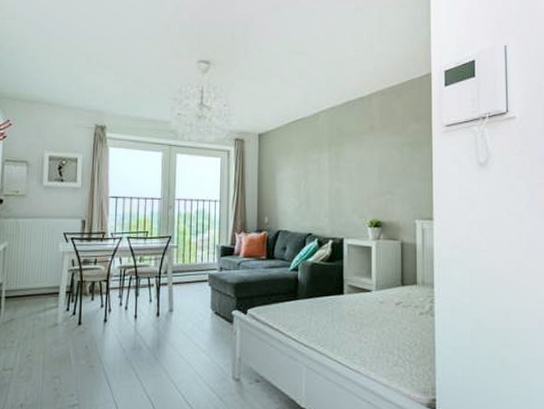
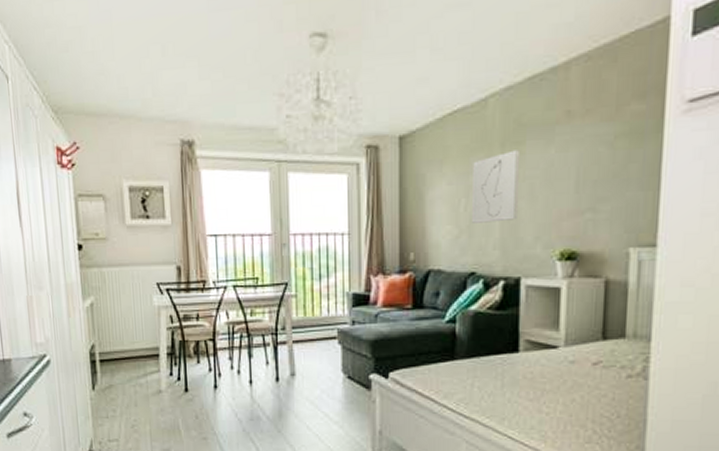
wall art: none [308,149,342,198] -> present [471,150,521,223]

